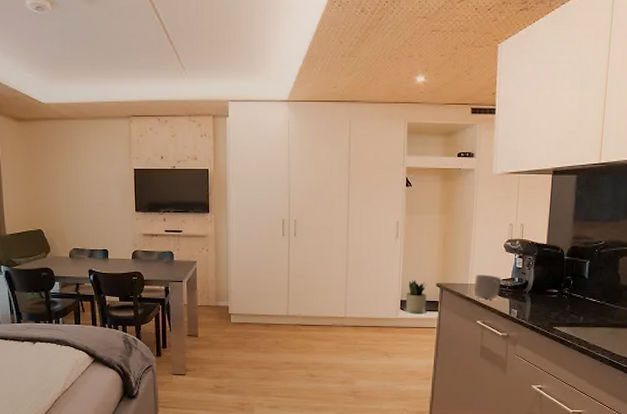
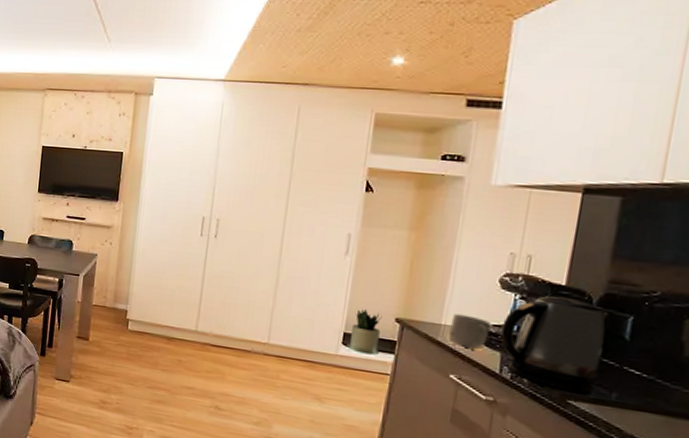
kettle: none [508,253,574,322] -> present [500,296,608,396]

